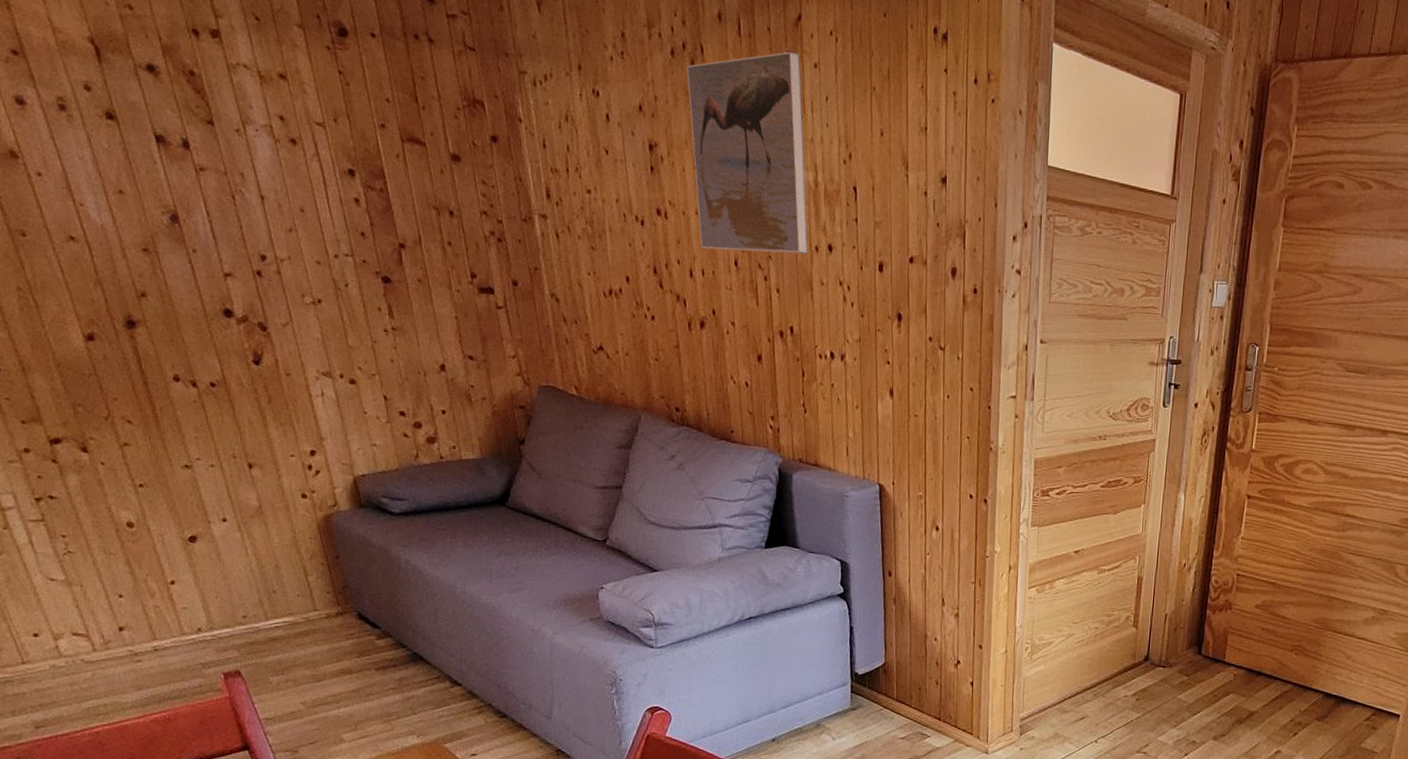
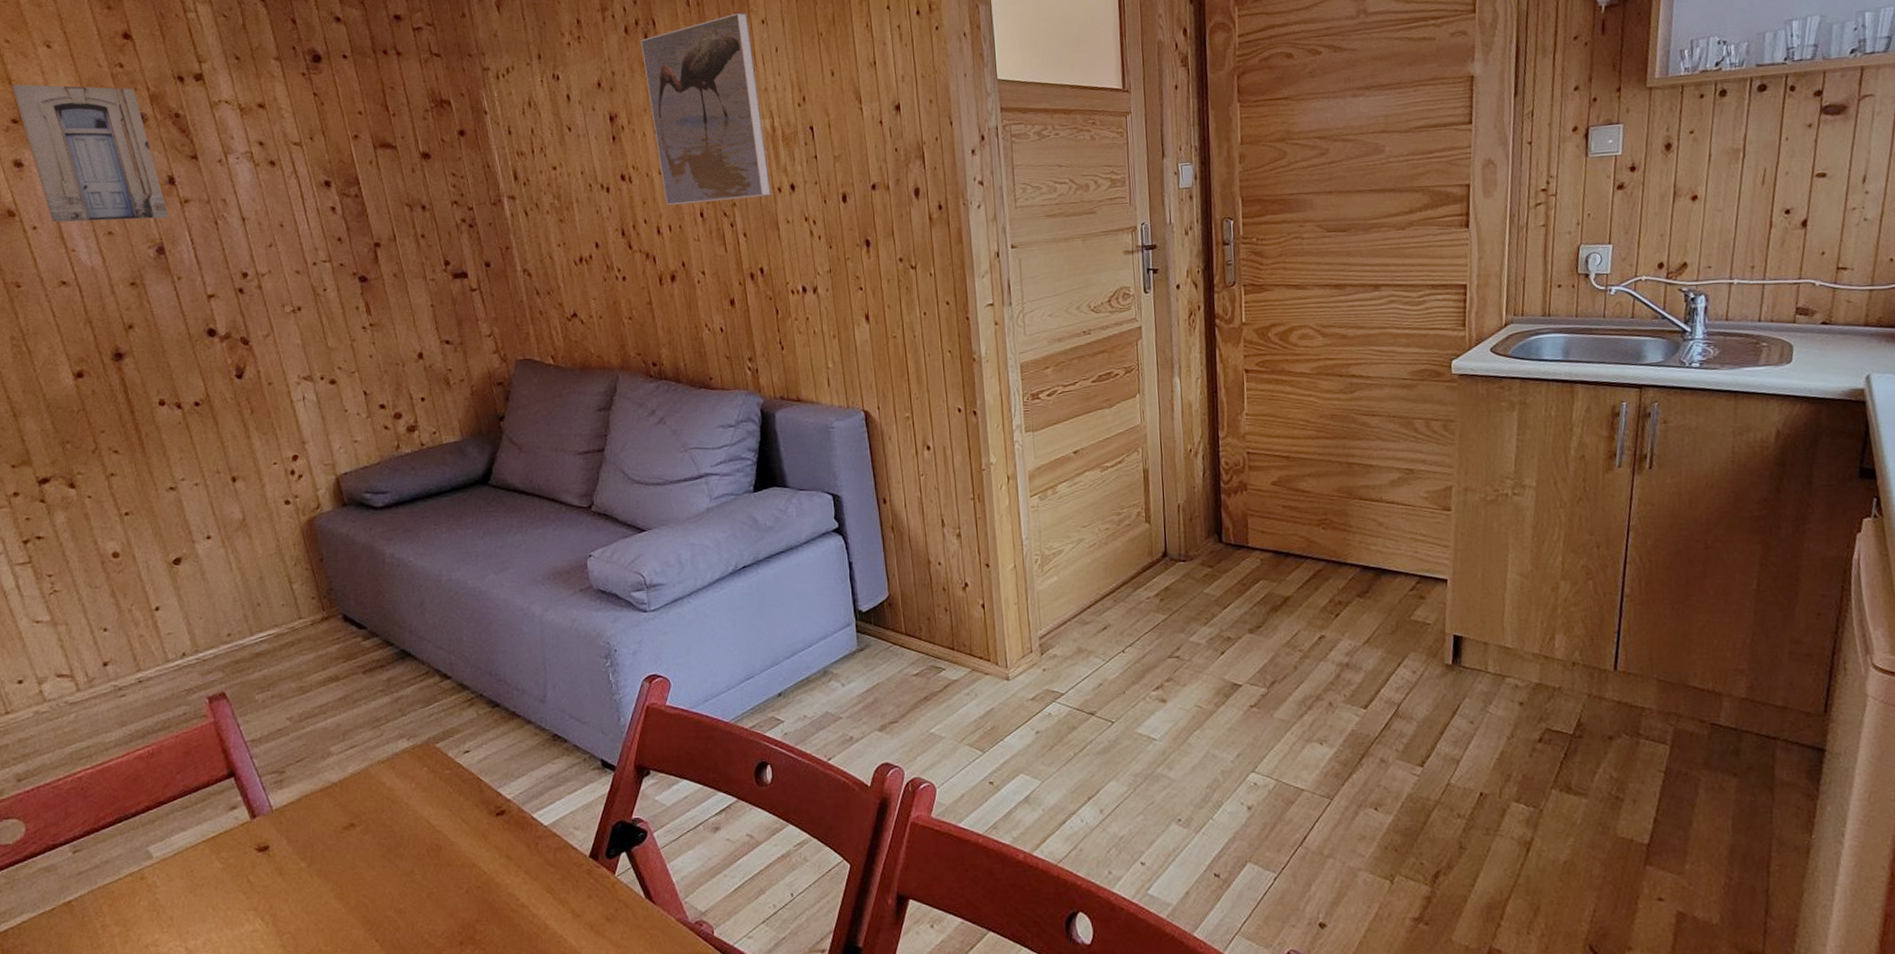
wall art: none [10,10,183,185] -> present [11,84,169,223]

